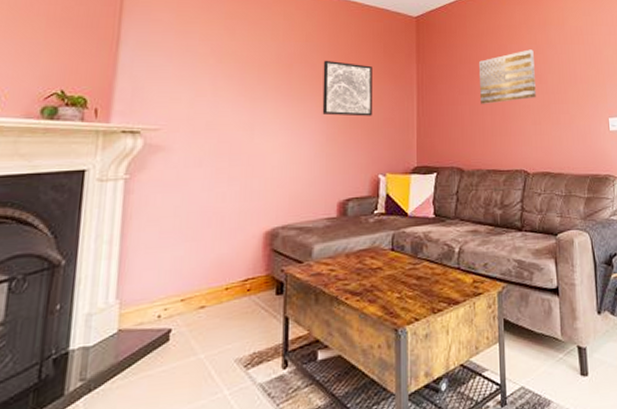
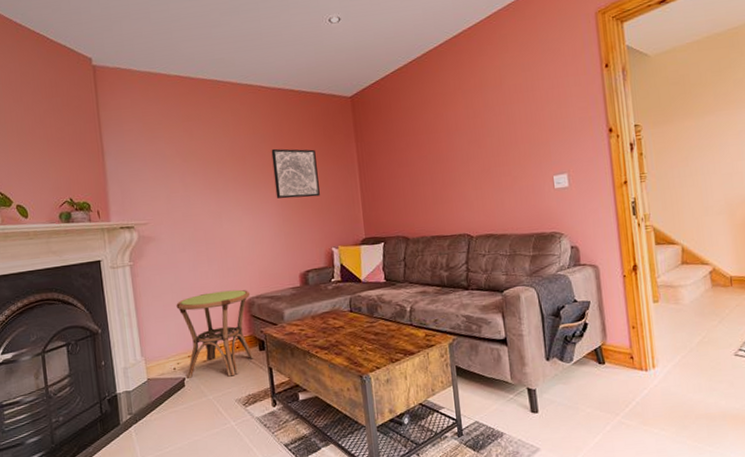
side table: none [174,217,275,331] -> present [176,289,255,379]
wall art: present [478,49,536,104] -> none [415,114,476,175]

